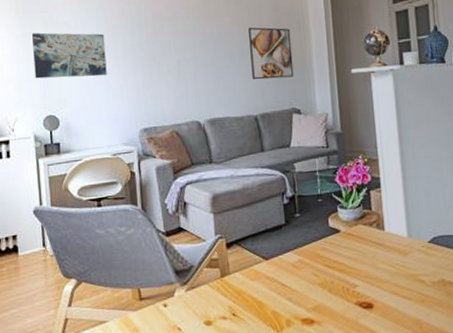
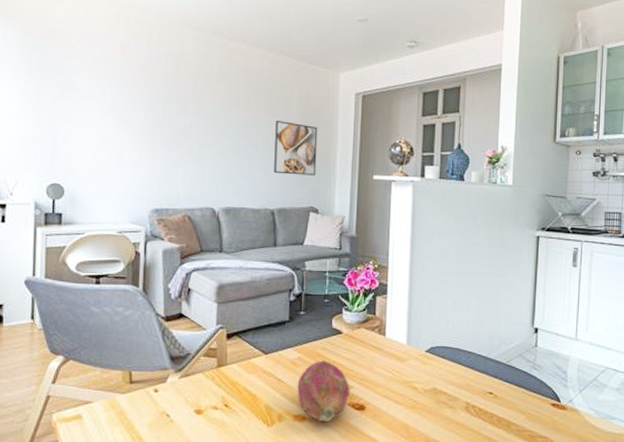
wall art: present [31,32,107,79] -> none [42,94,124,149]
fruit: none [301,261,356,324] -> present [297,360,350,423]

